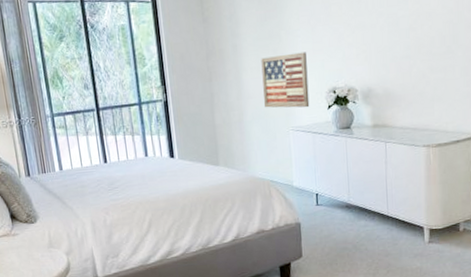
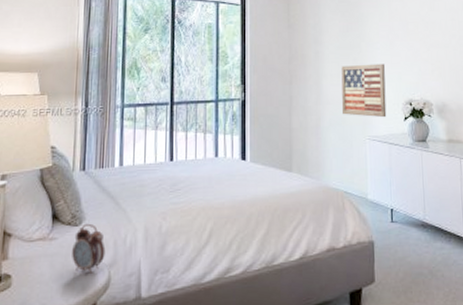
alarm clock: none [32,220,62,260] -> present [72,223,106,273]

